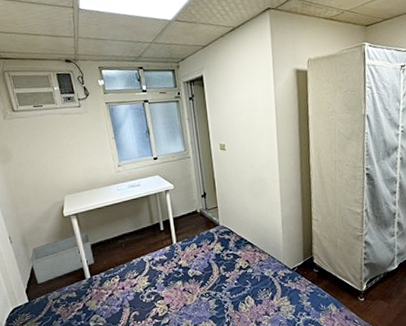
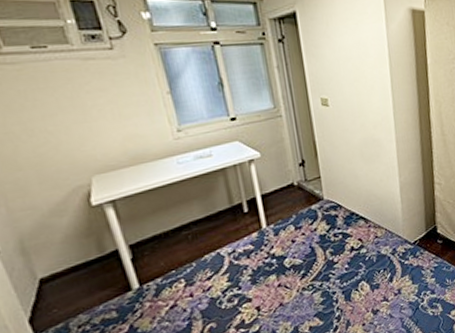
storage bin: present [30,231,95,284] -> none [35,224,145,308]

